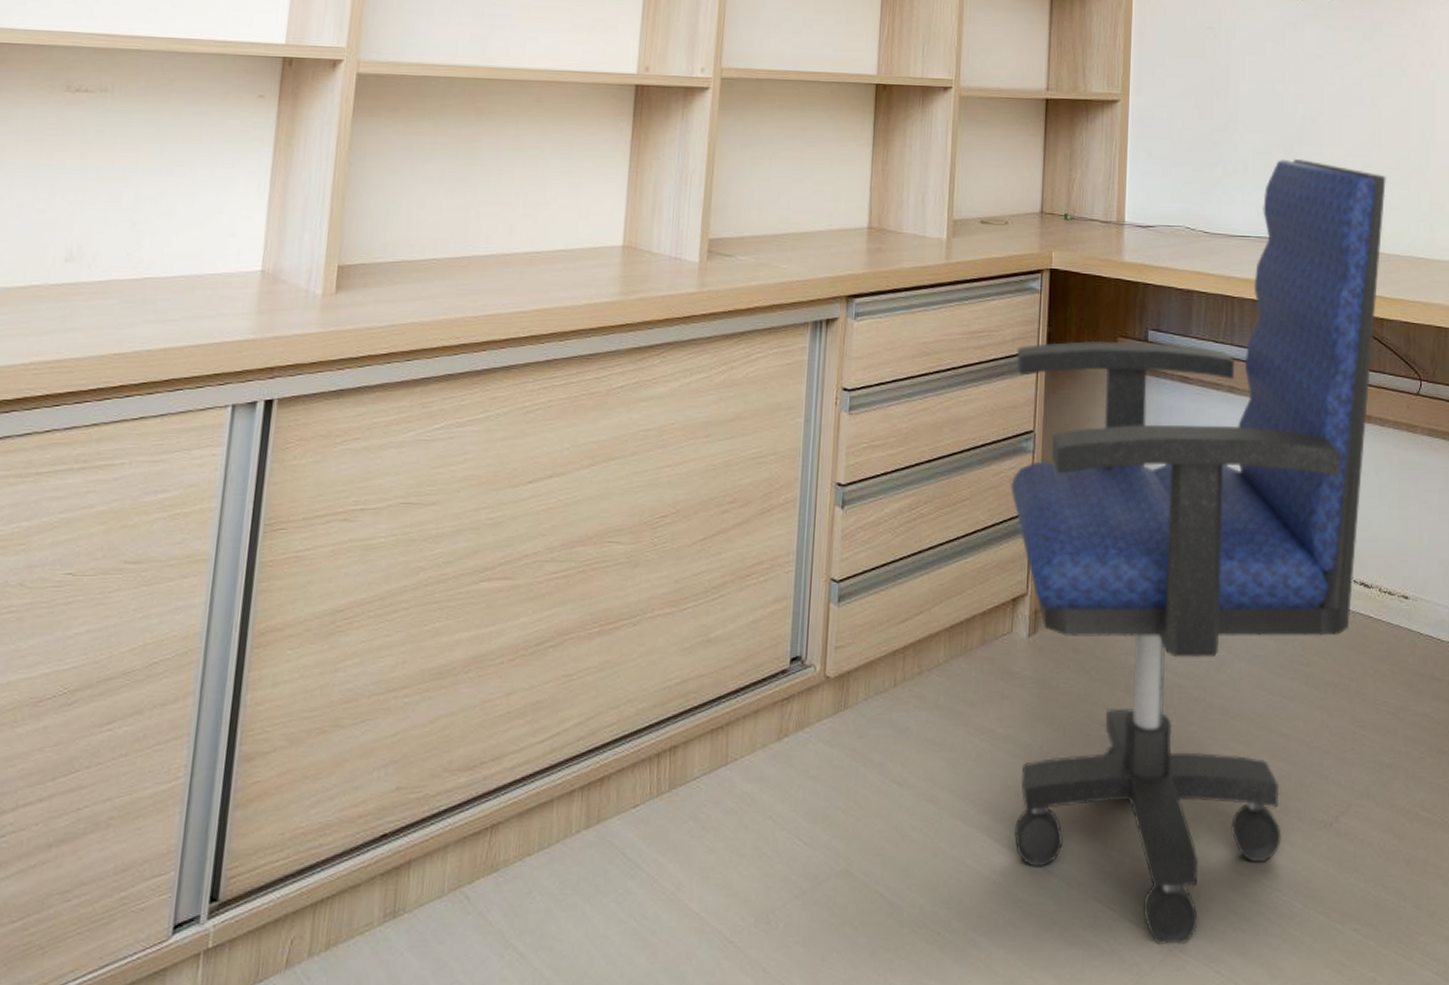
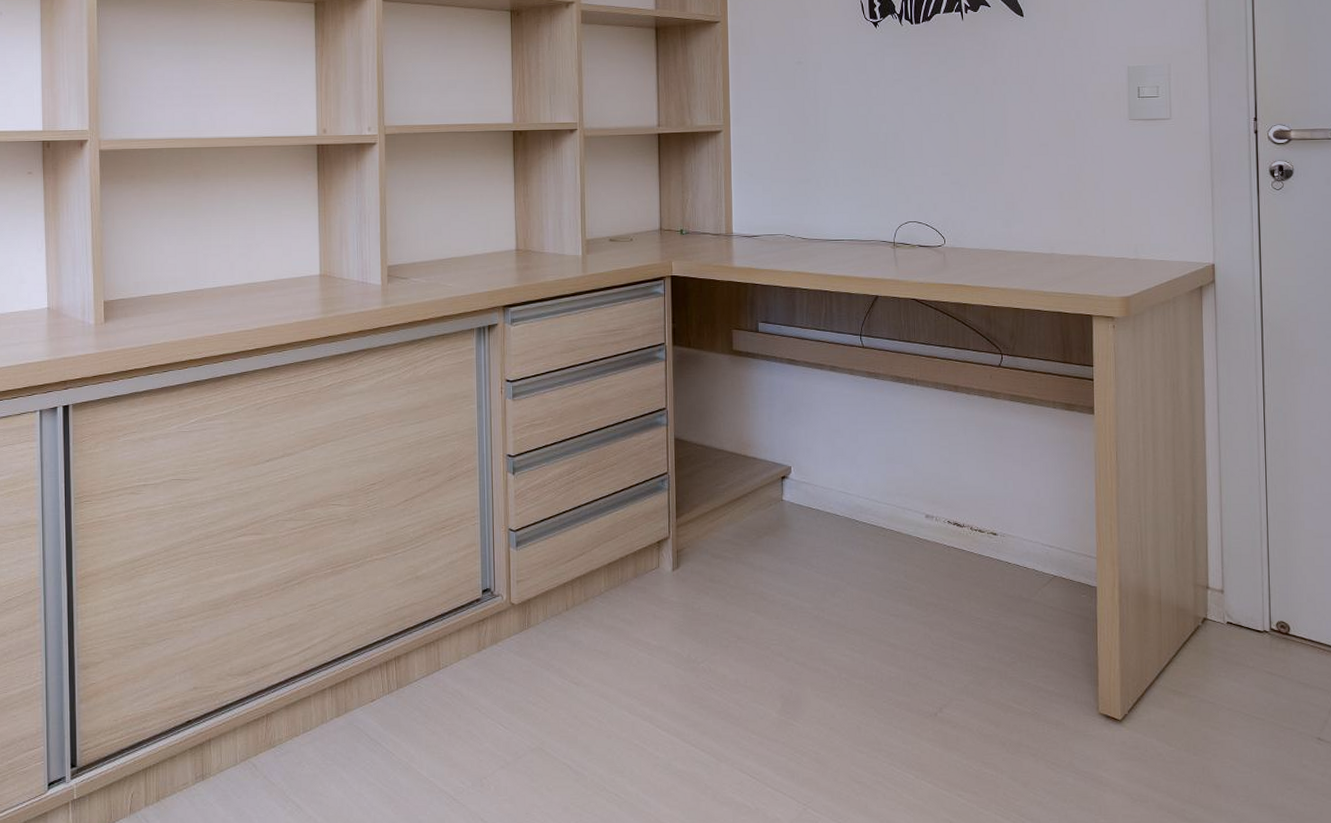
office chair: present [1010,158,1386,945] -> none [647,170,964,806]

